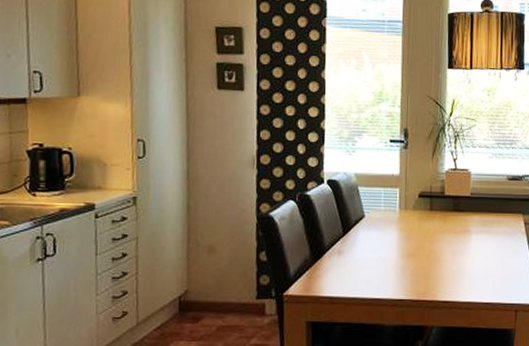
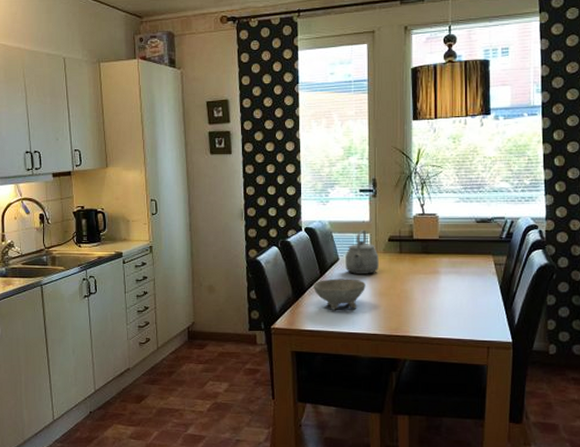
bowl: none [334,238,393,273] -> present [312,278,366,310]
tea kettle: none [371,184,408,233] -> present [345,230,379,274]

